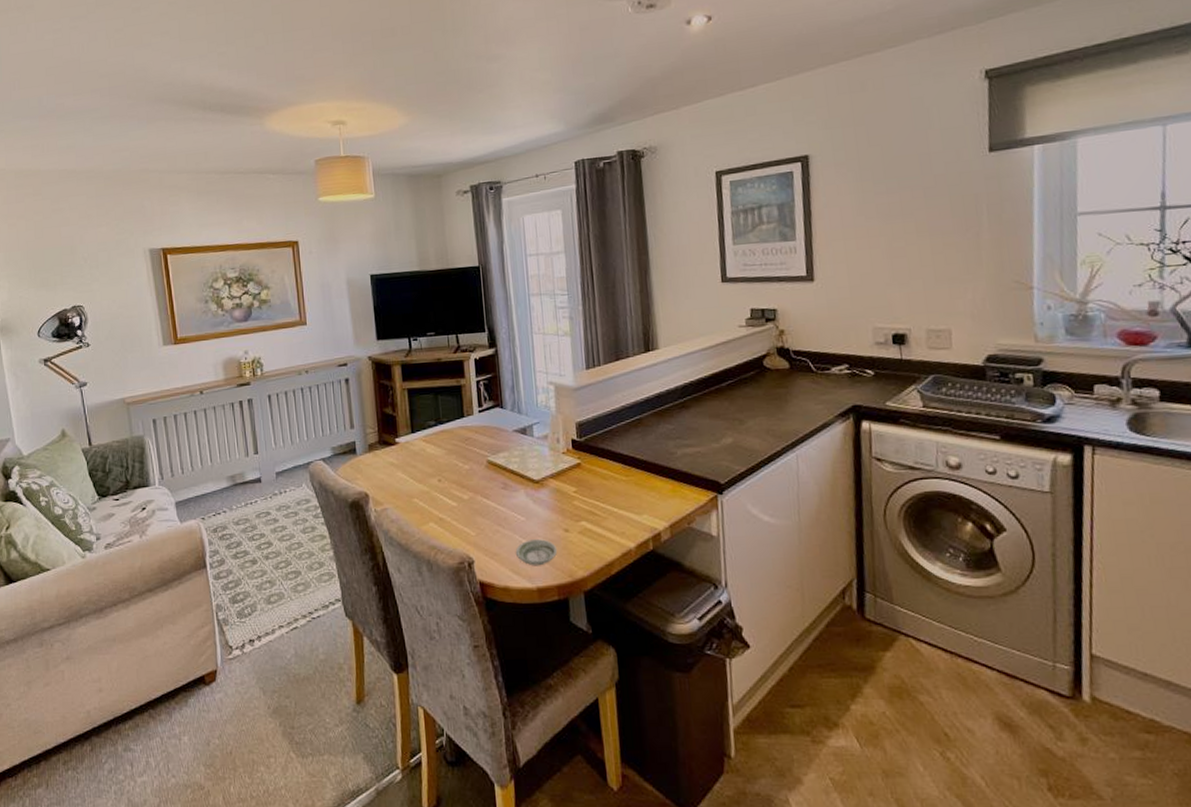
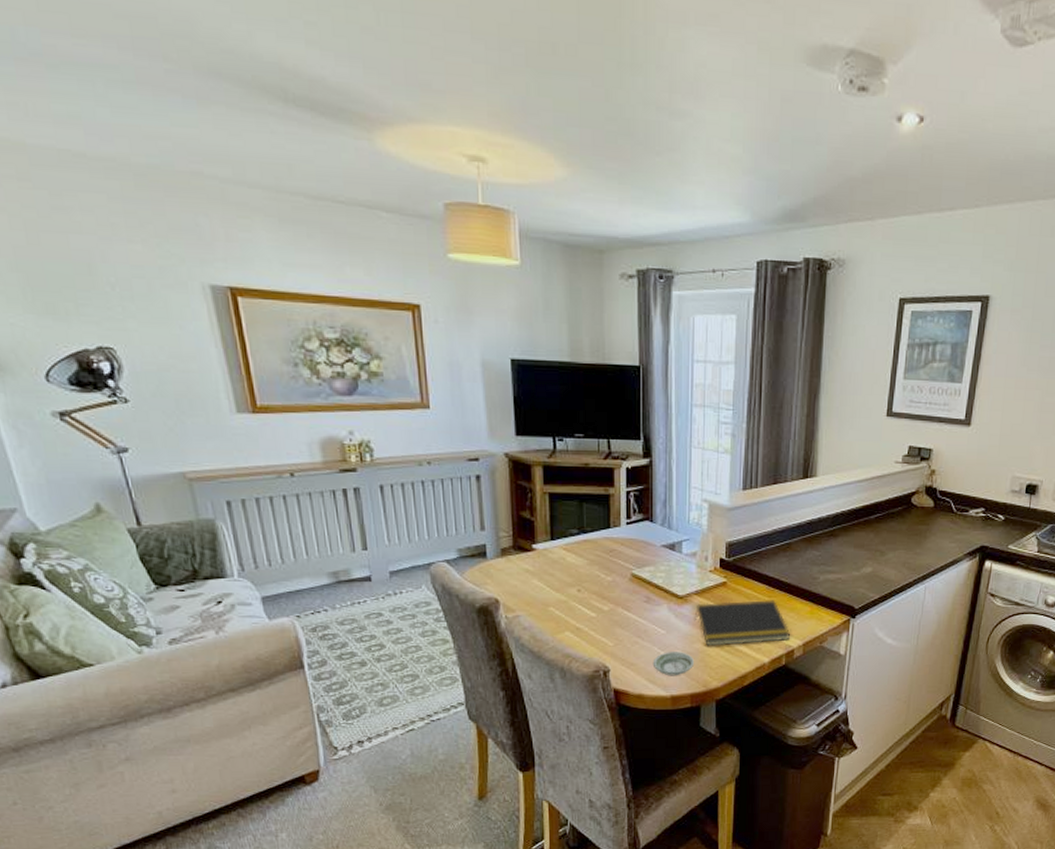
notepad: none [552,479,655,532] -> present [694,600,791,646]

